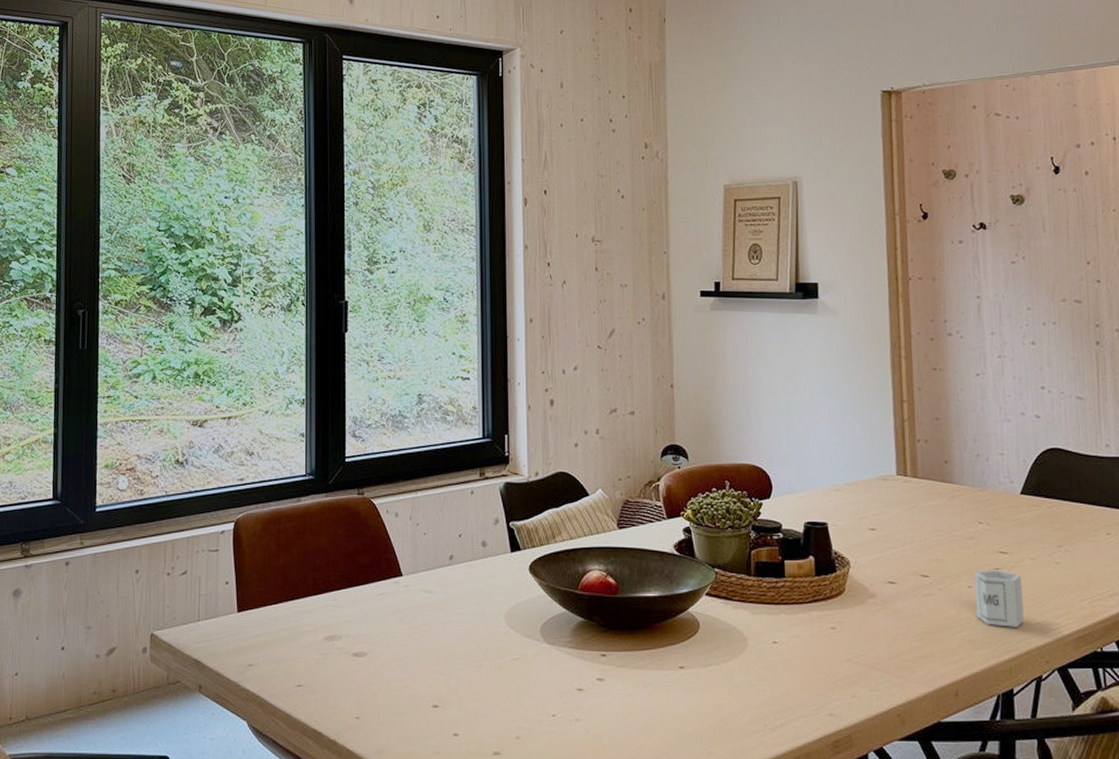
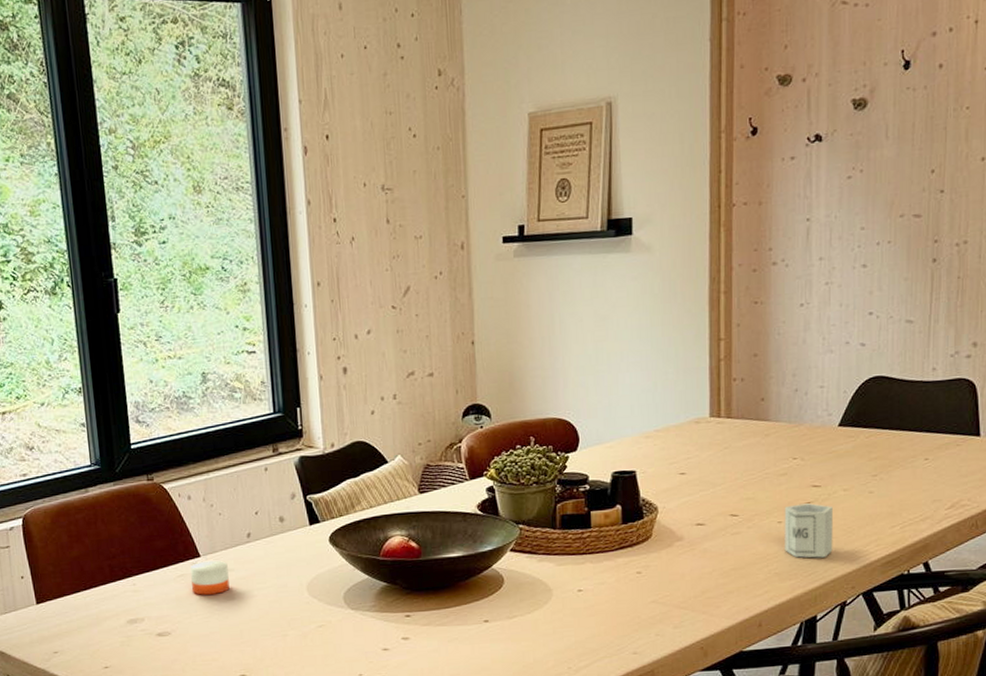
candle: none [392,580,429,616] -> present [190,560,230,595]

